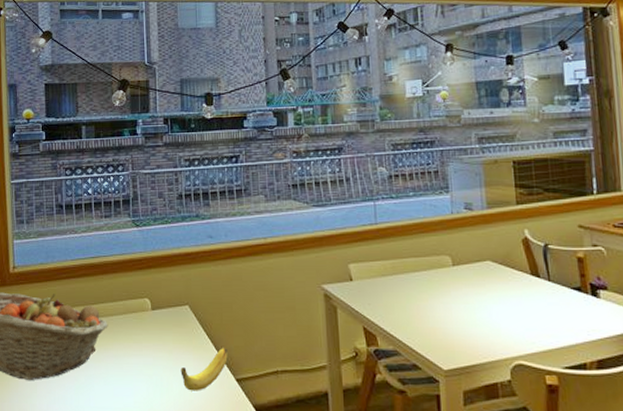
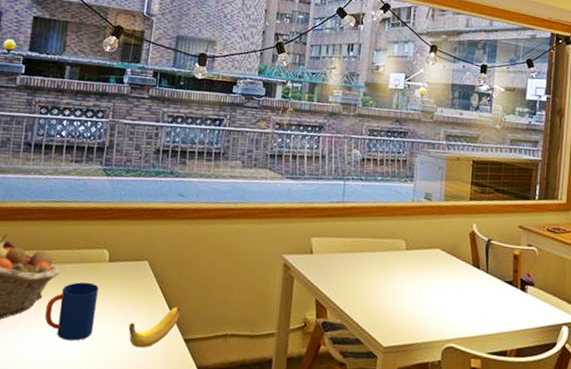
mug: none [101,331,148,389] -> present [44,282,99,341]

